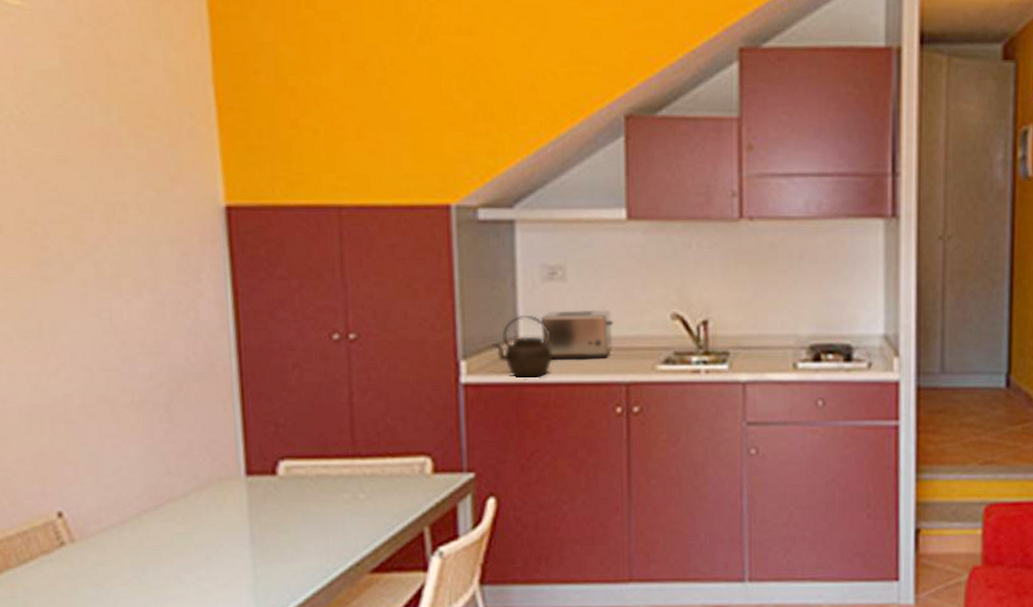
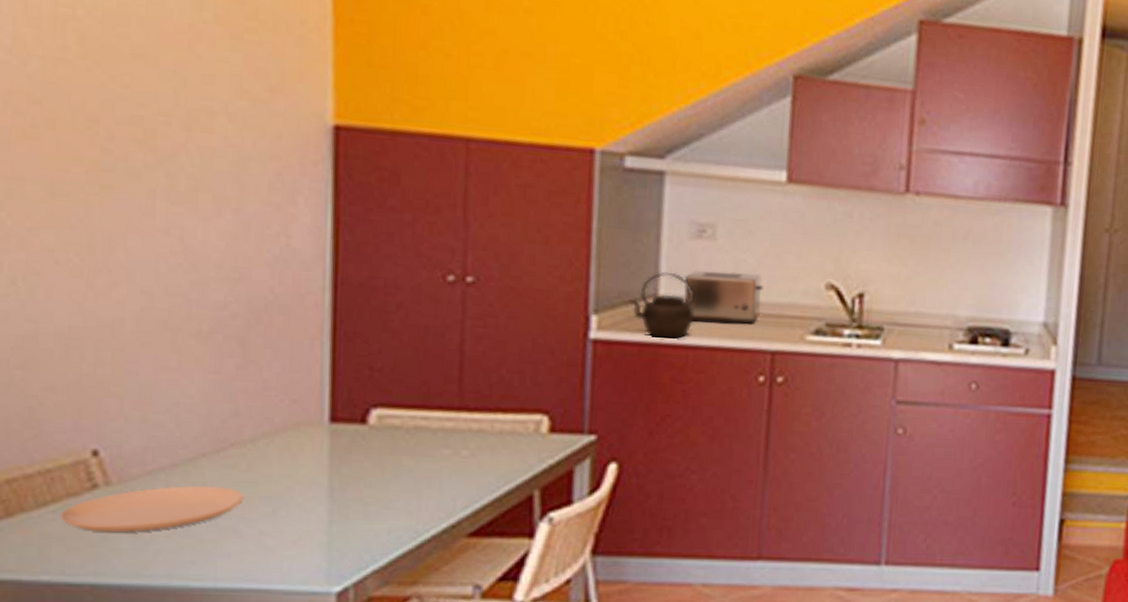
plate: none [37,539,182,584] -> present [59,486,244,533]

